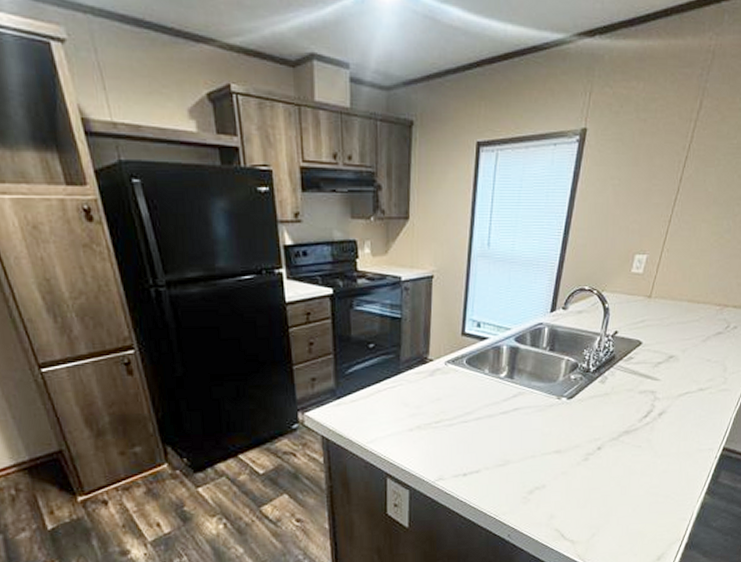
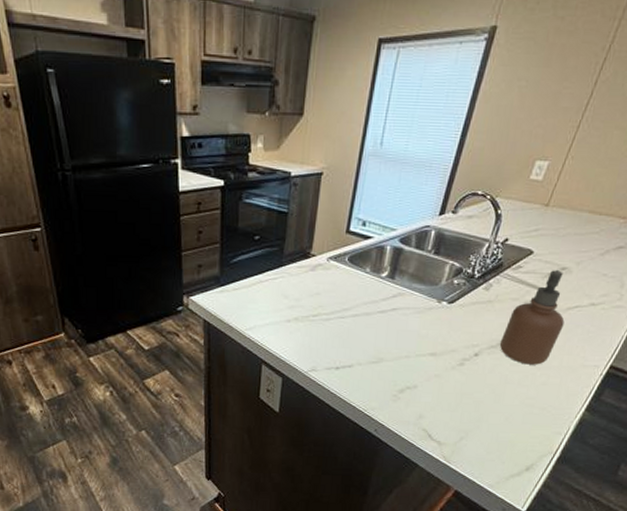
soap dispenser: none [620,359,677,454] -> present [499,270,565,365]

